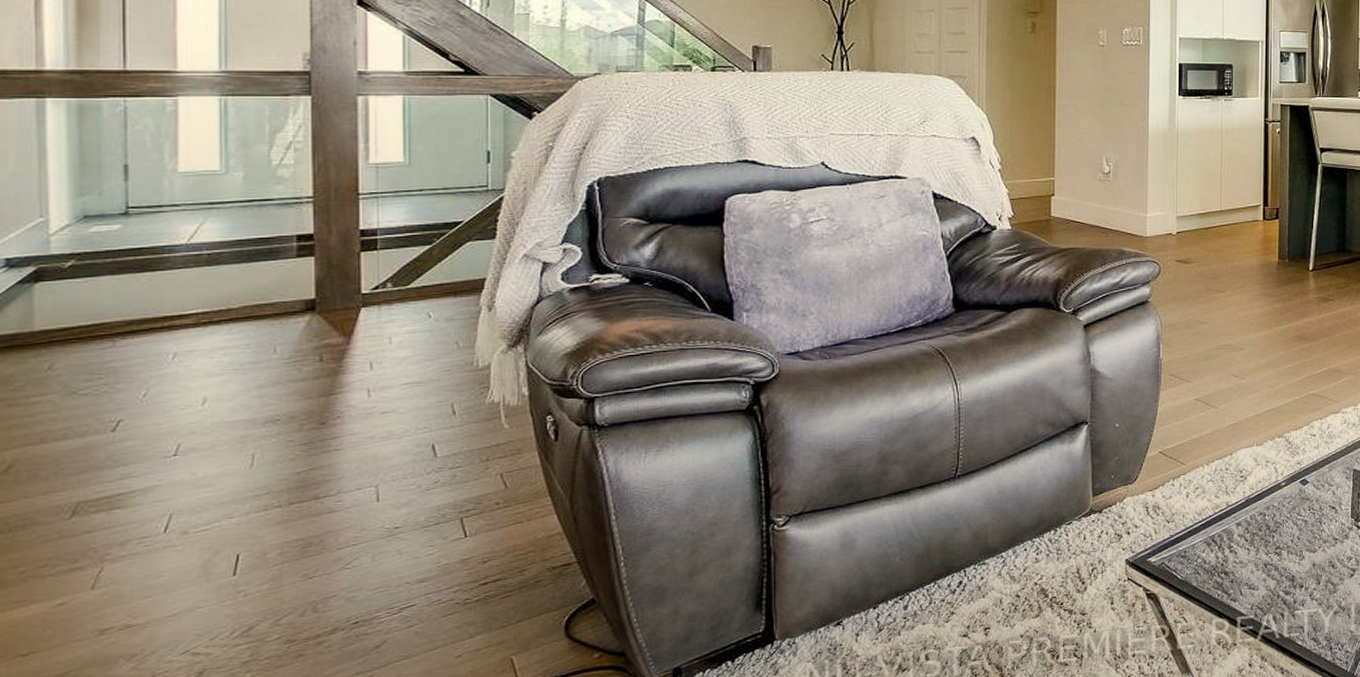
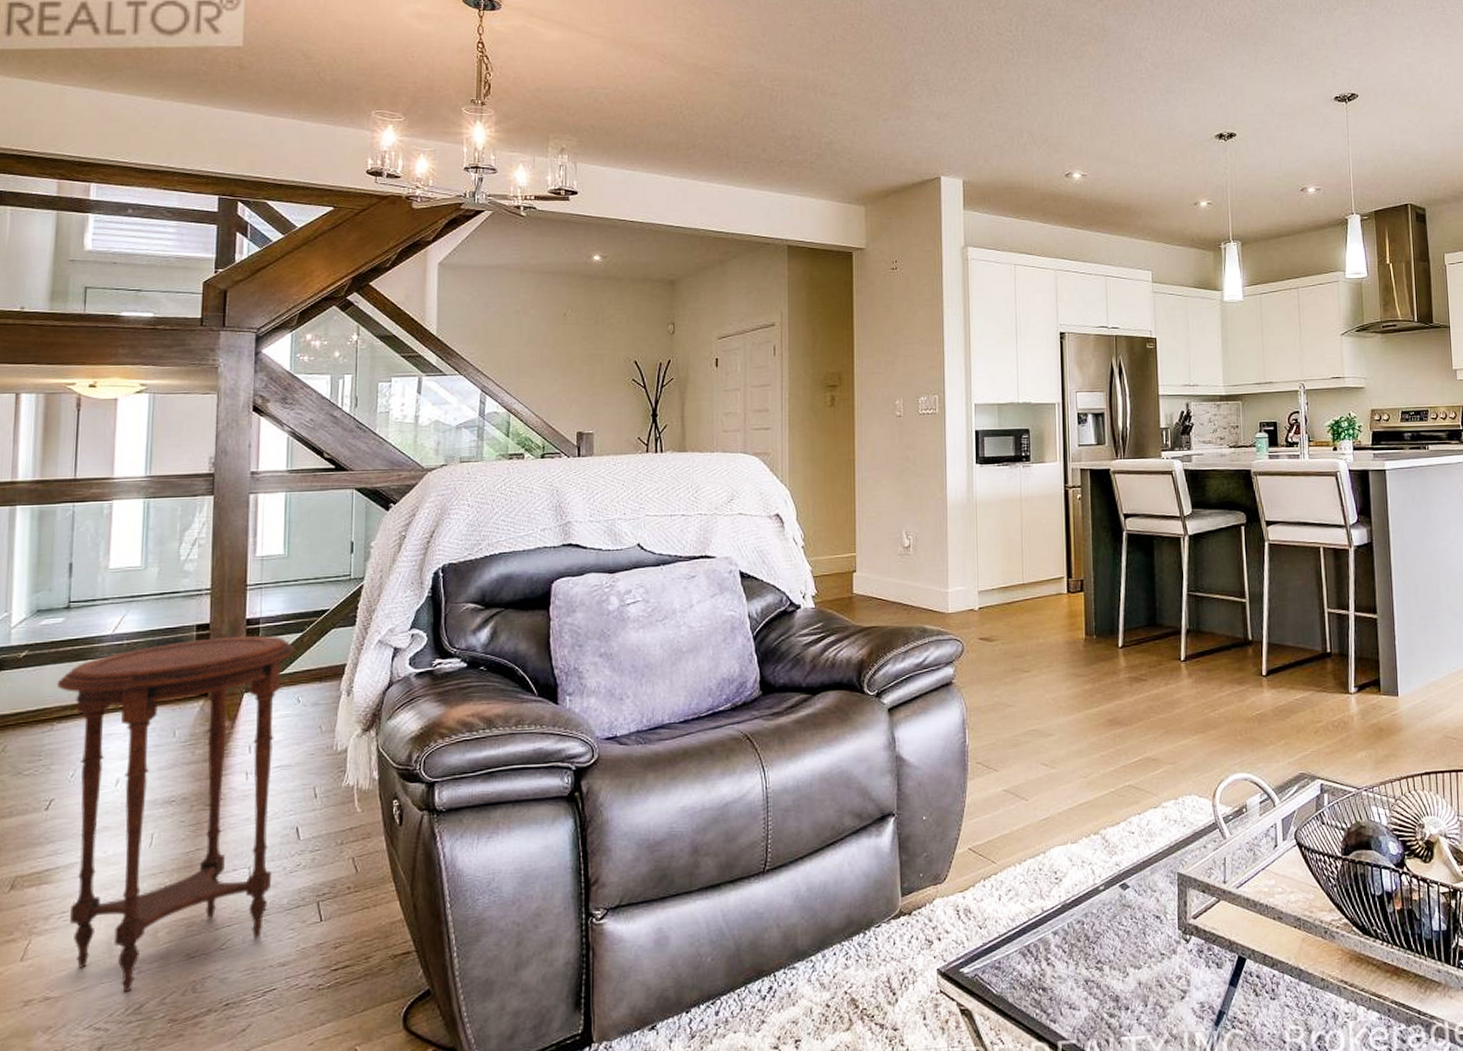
side table: none [116,247,423,617] -> present [56,635,295,993]

